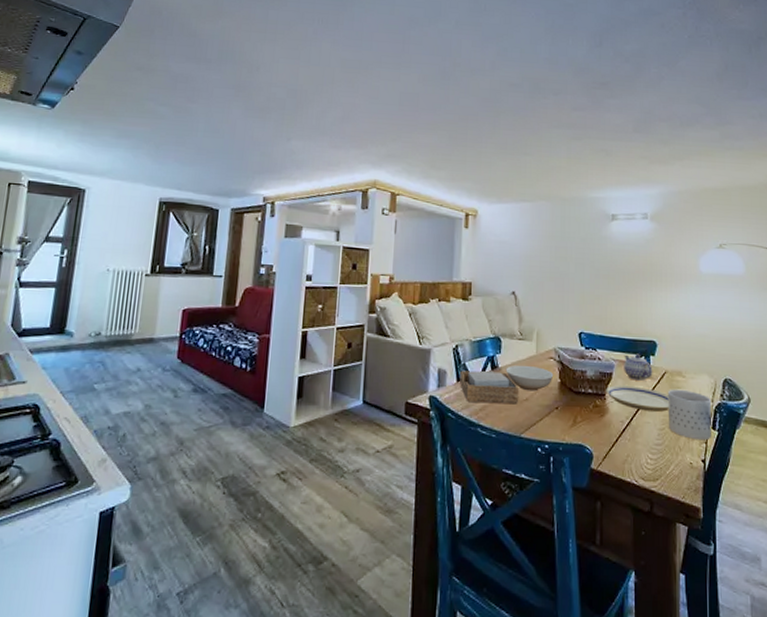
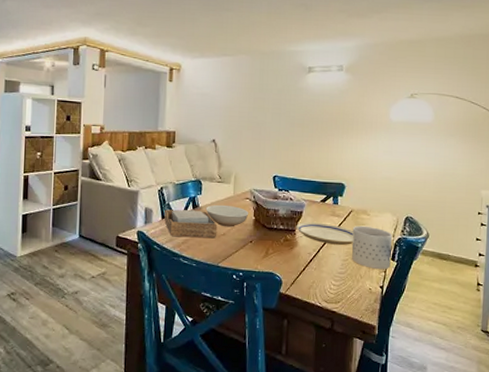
teapot: present [624,353,653,381] -> none [313,194,340,218]

